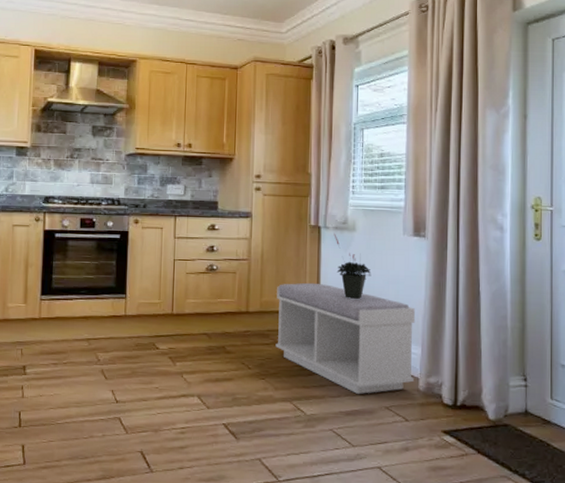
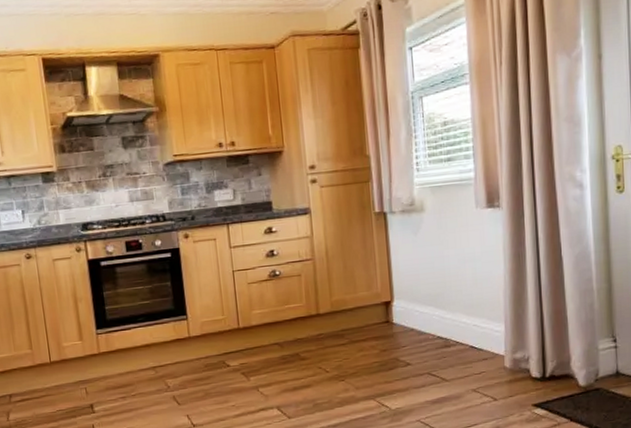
bench: present [275,282,416,394] -> none [346,273,499,381]
potted plant: present [334,233,372,299] -> none [401,217,446,285]

